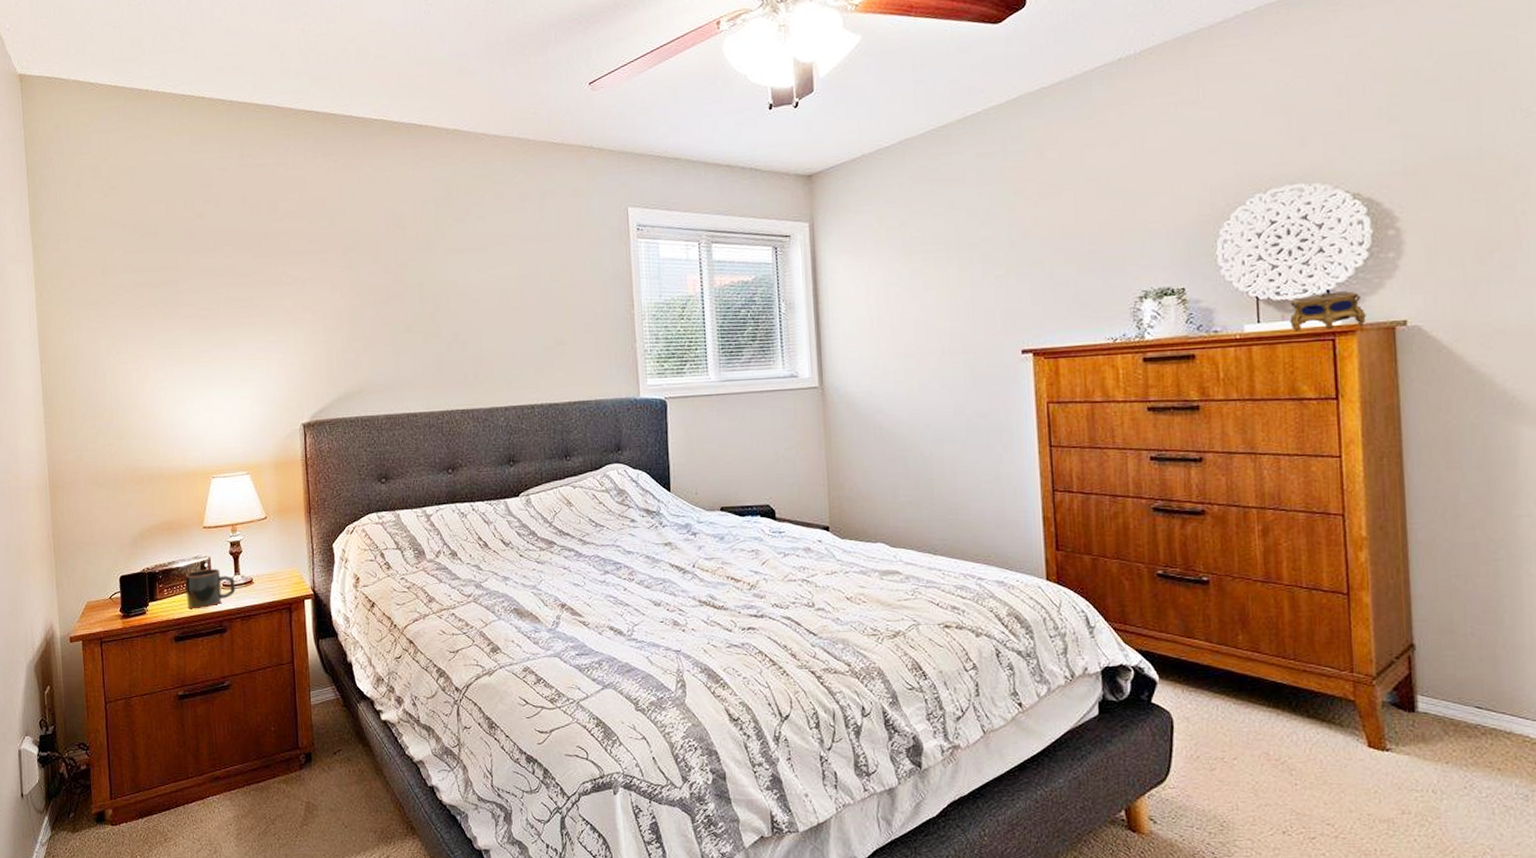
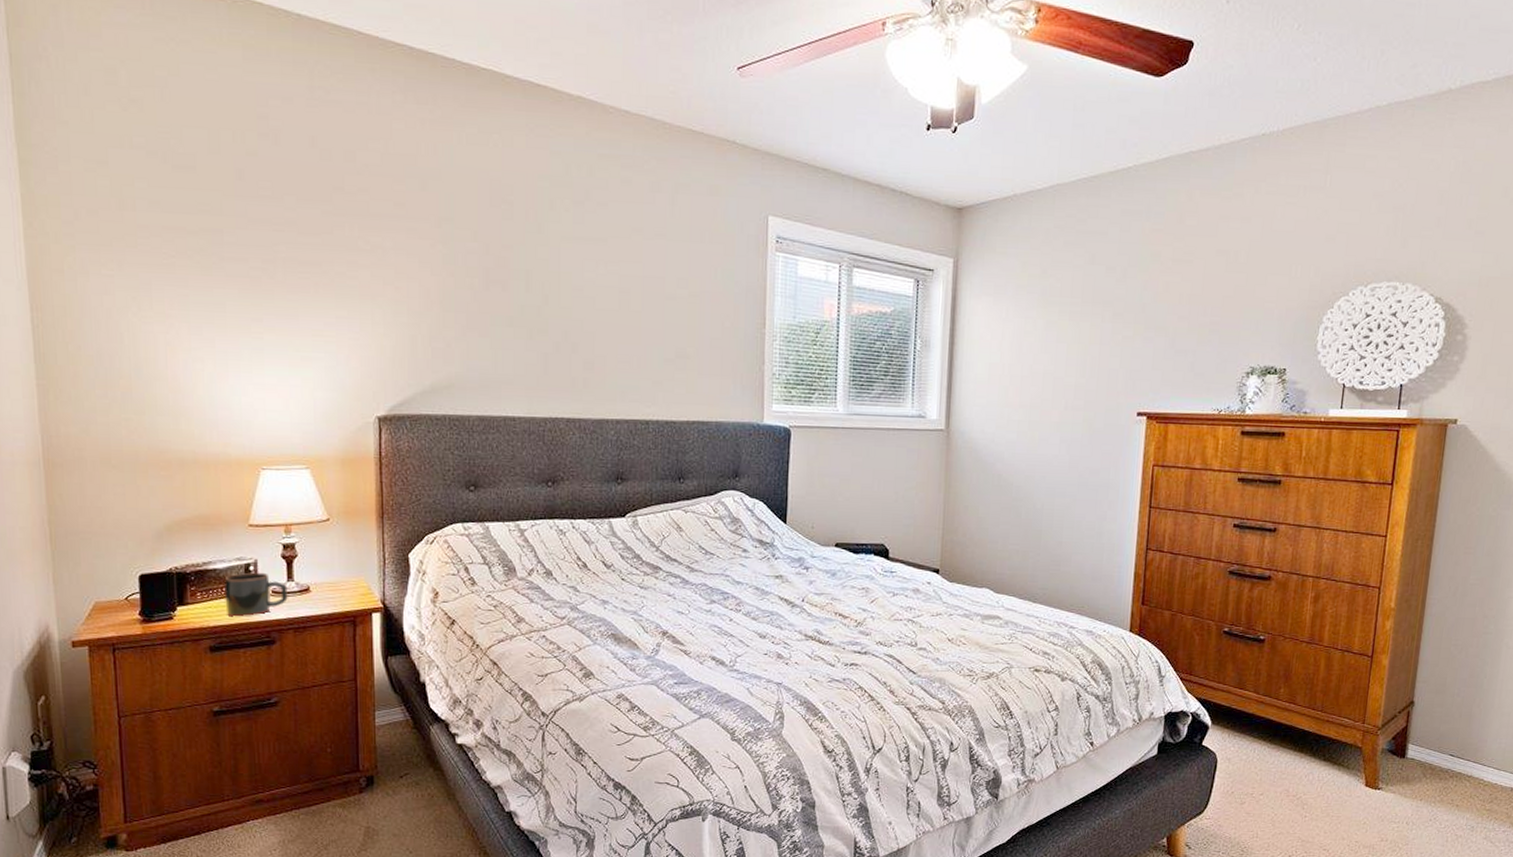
clock: present [1290,291,1366,332] -> none [1366,386,1428,421]

